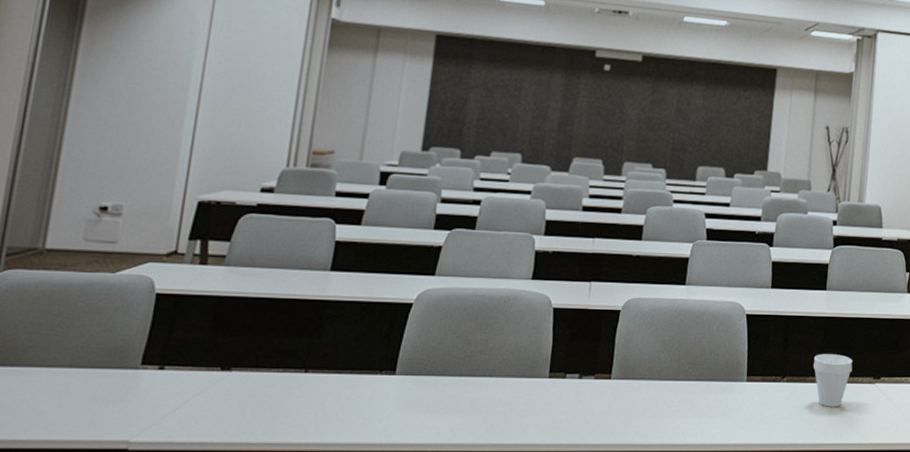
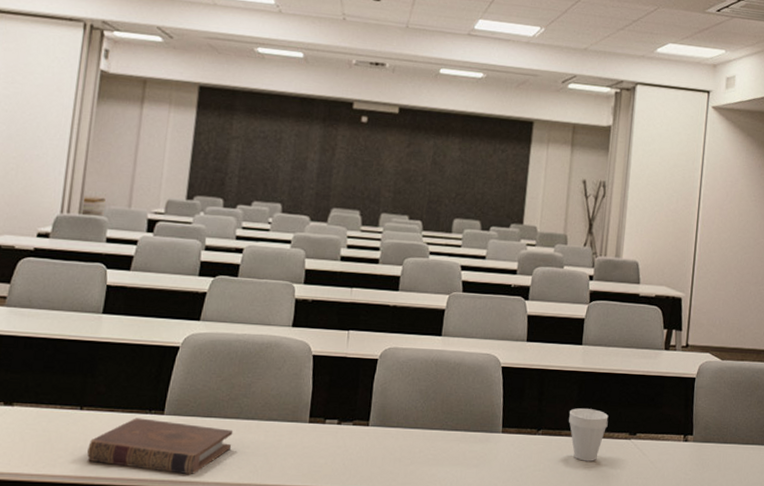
book: none [312,379,469,437] -> present [87,418,234,475]

